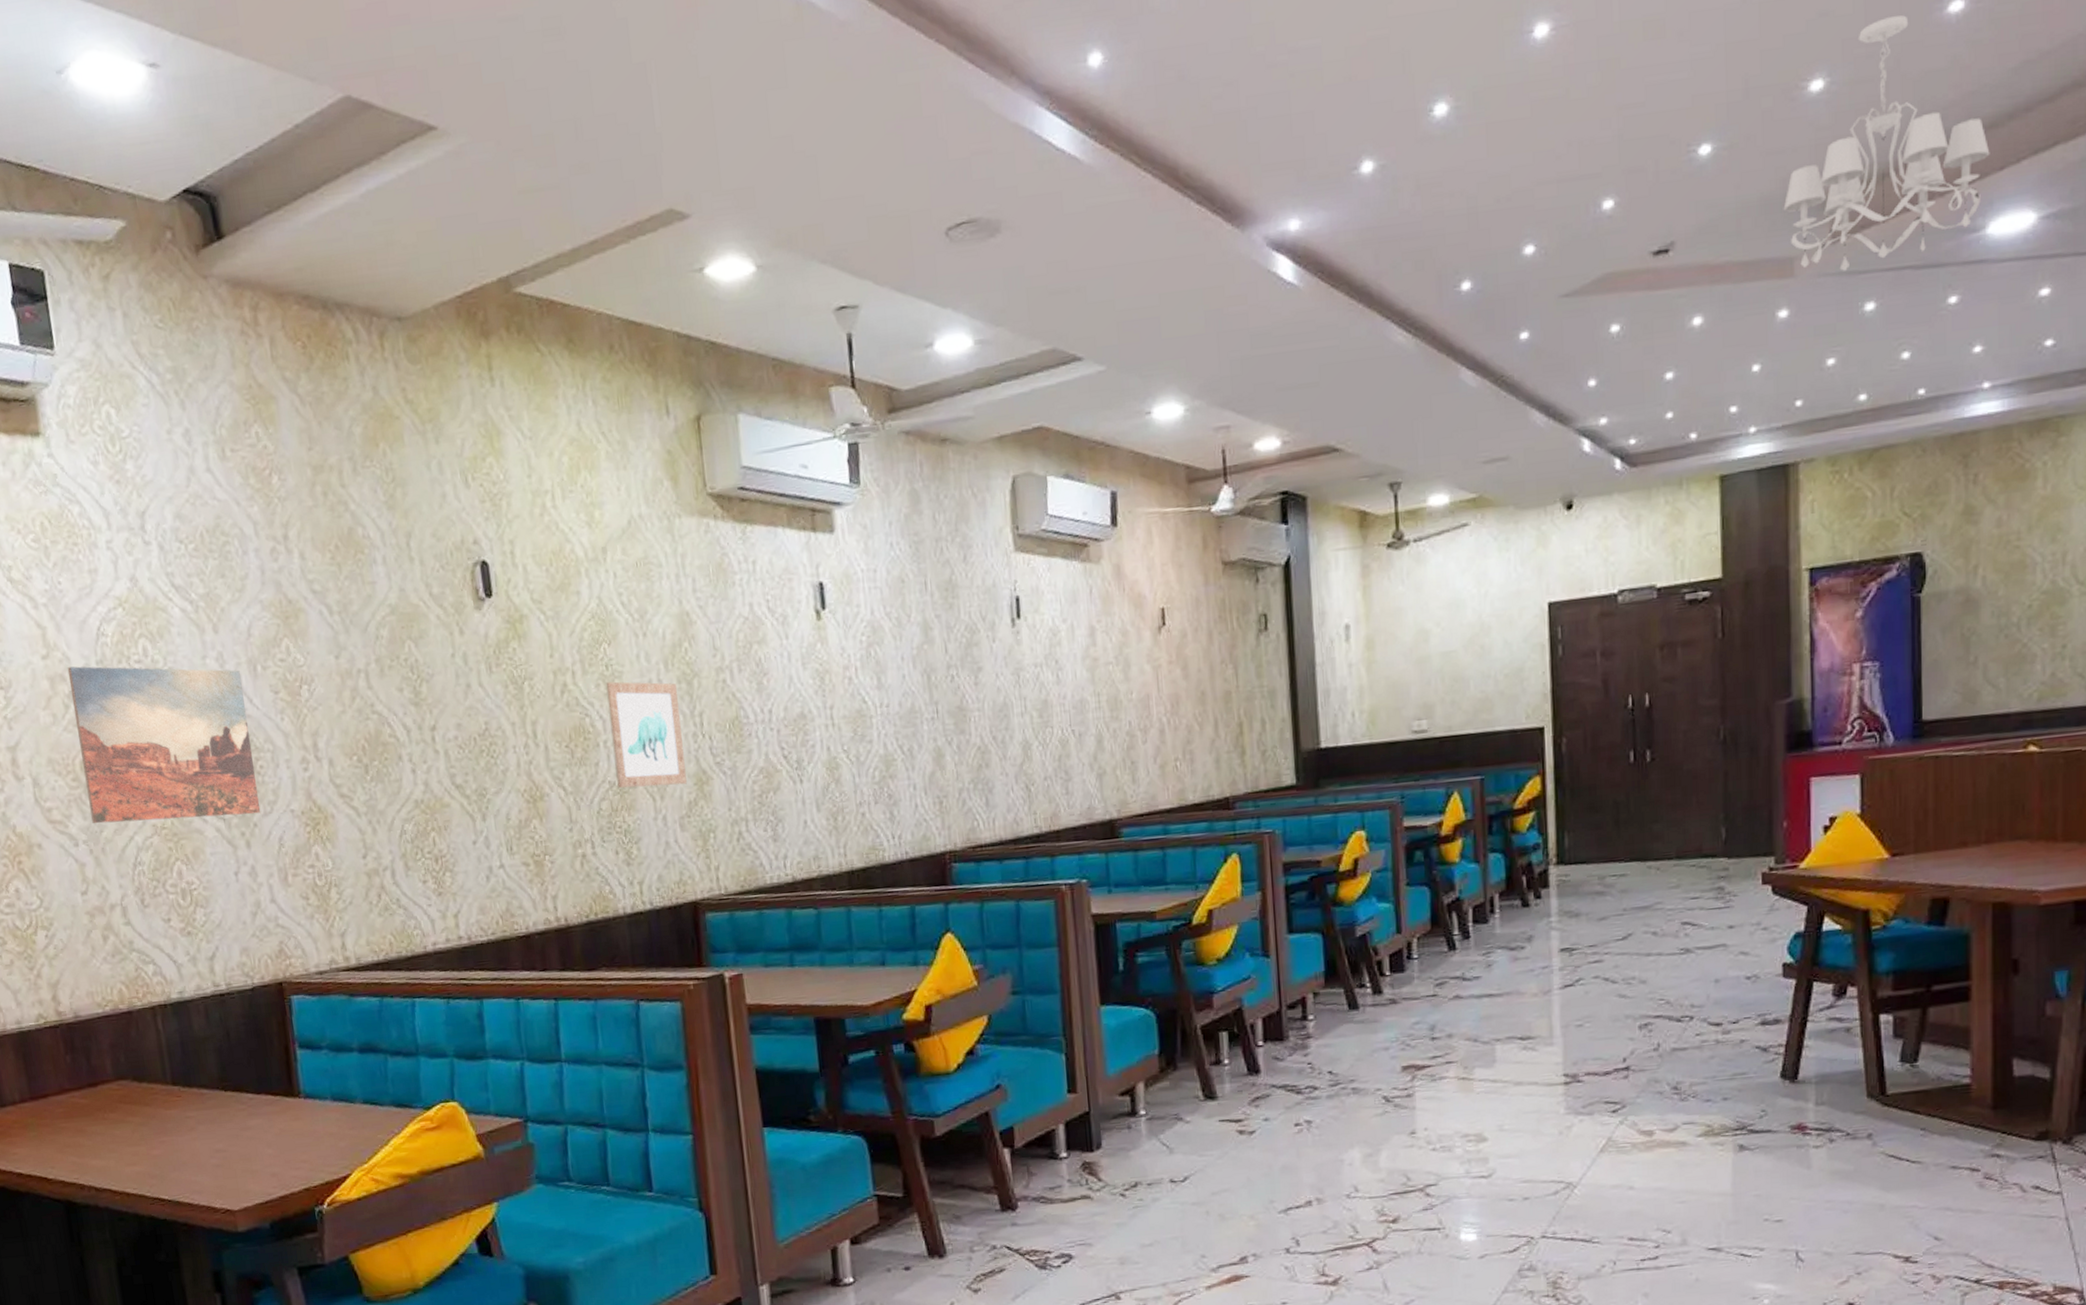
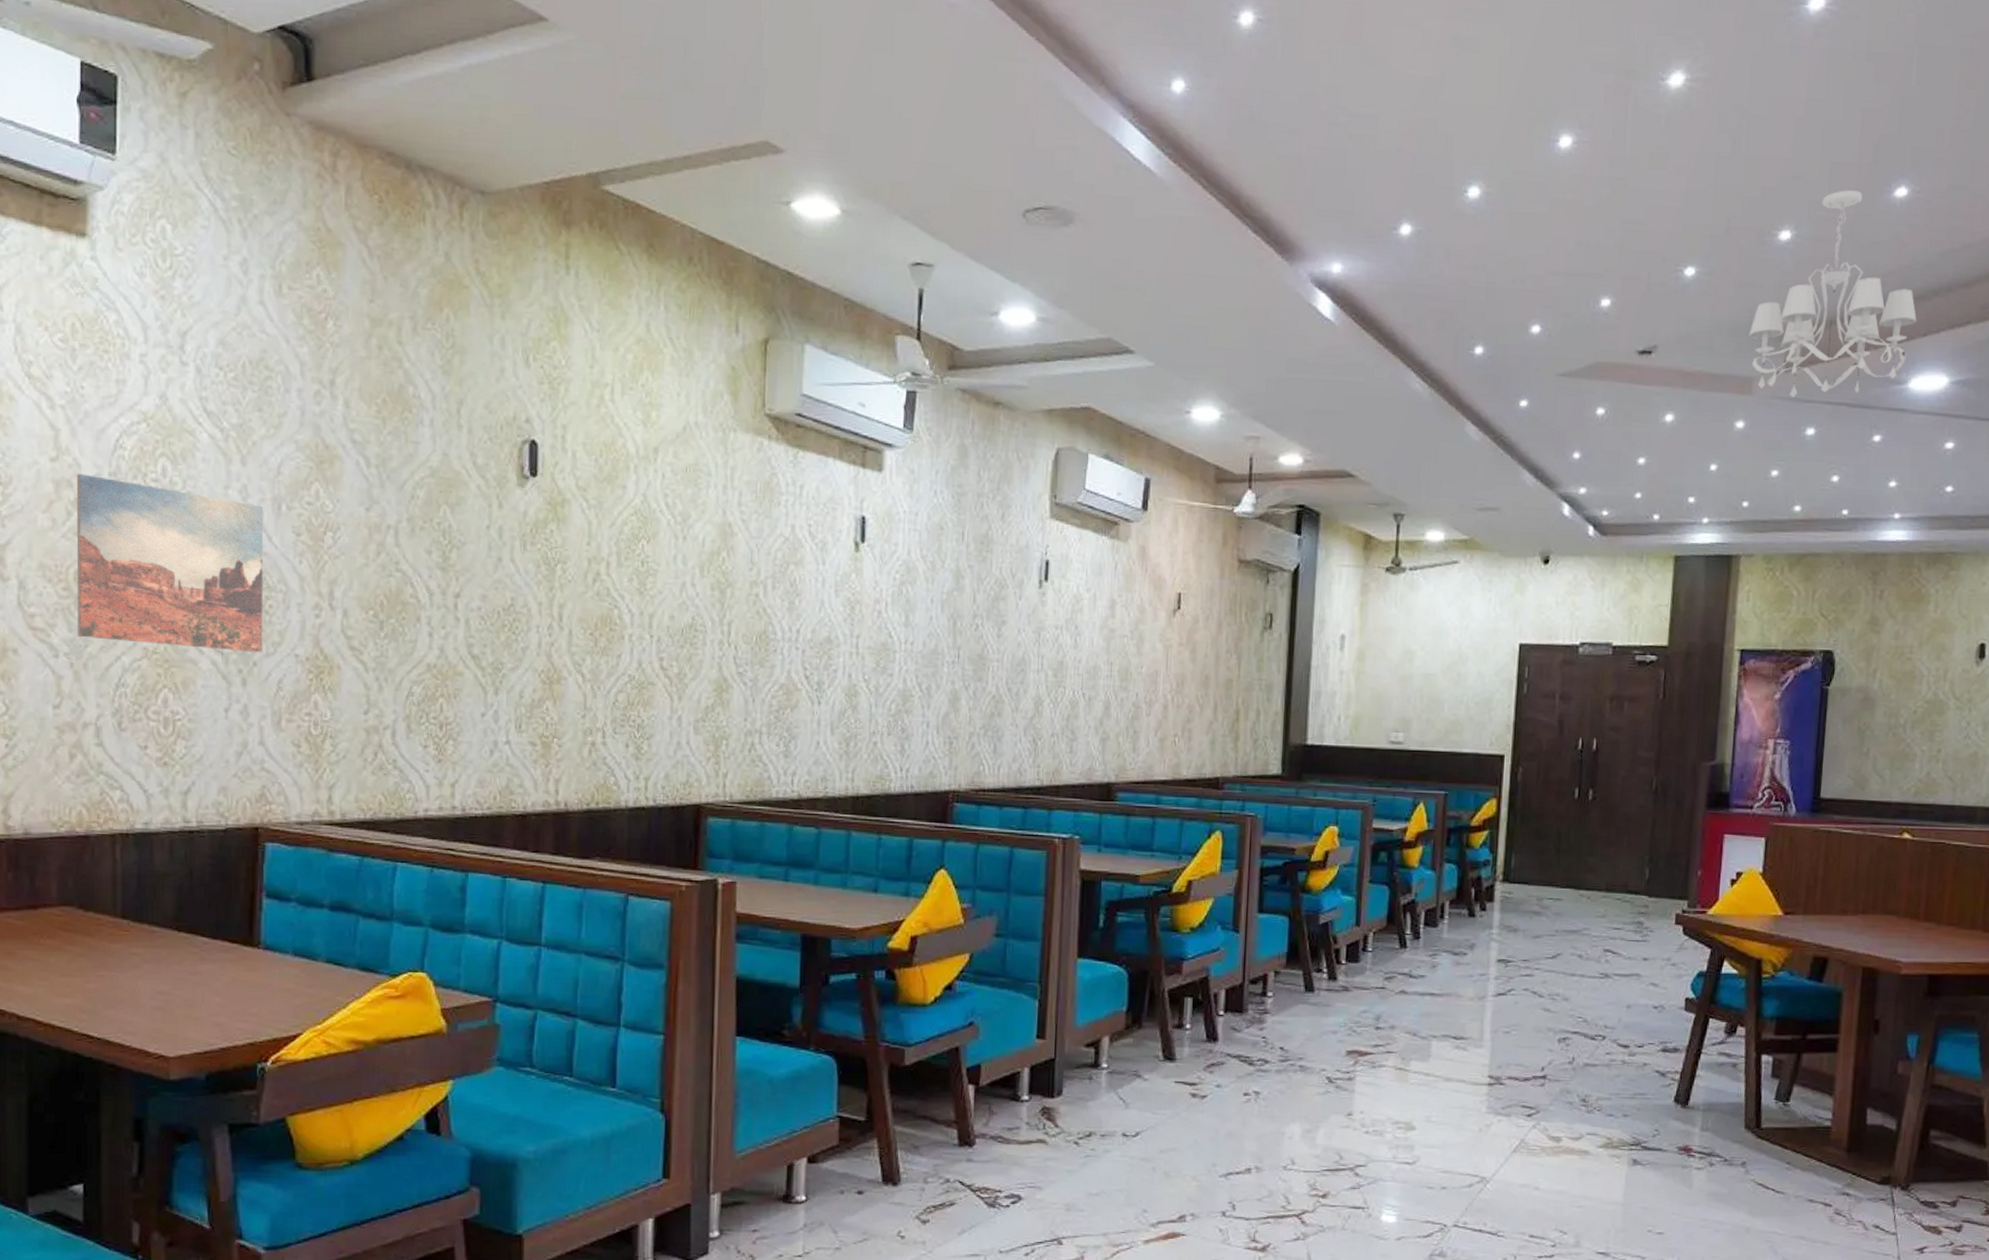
wall art: present [606,681,687,788] -> none [637,578,710,689]

